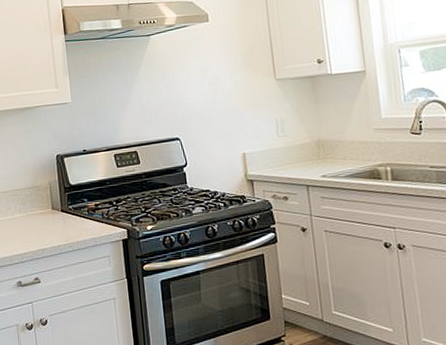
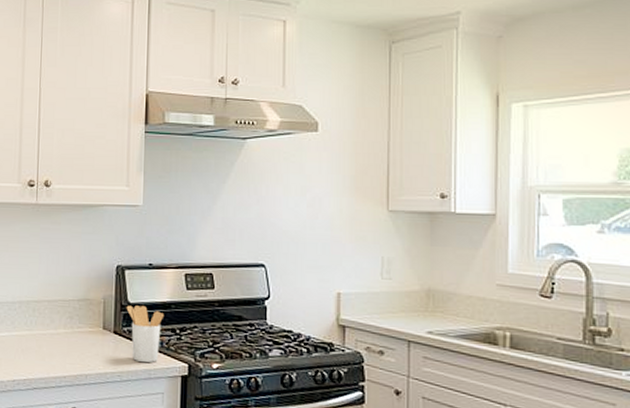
utensil holder: none [69,186,102,233] -> present [126,305,165,363]

